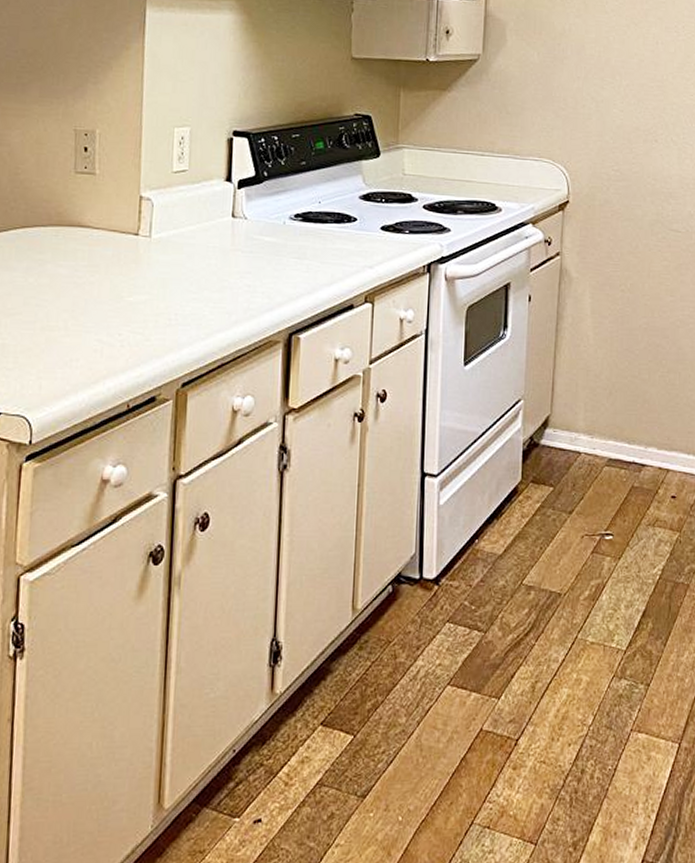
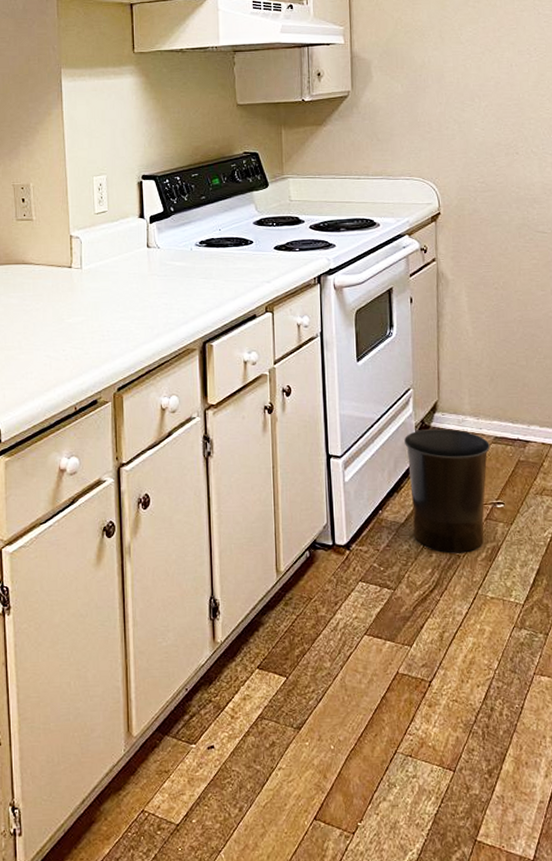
waste bin: none [509,446,602,590] -> present [403,428,490,552]

